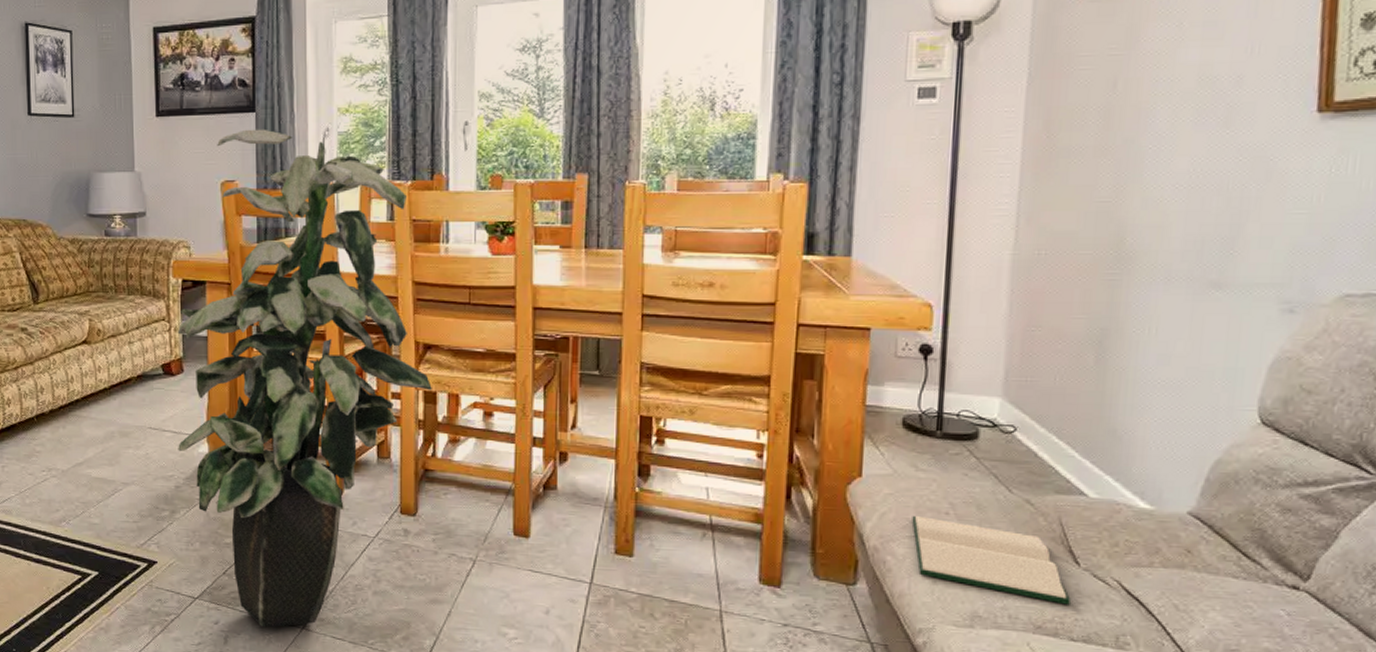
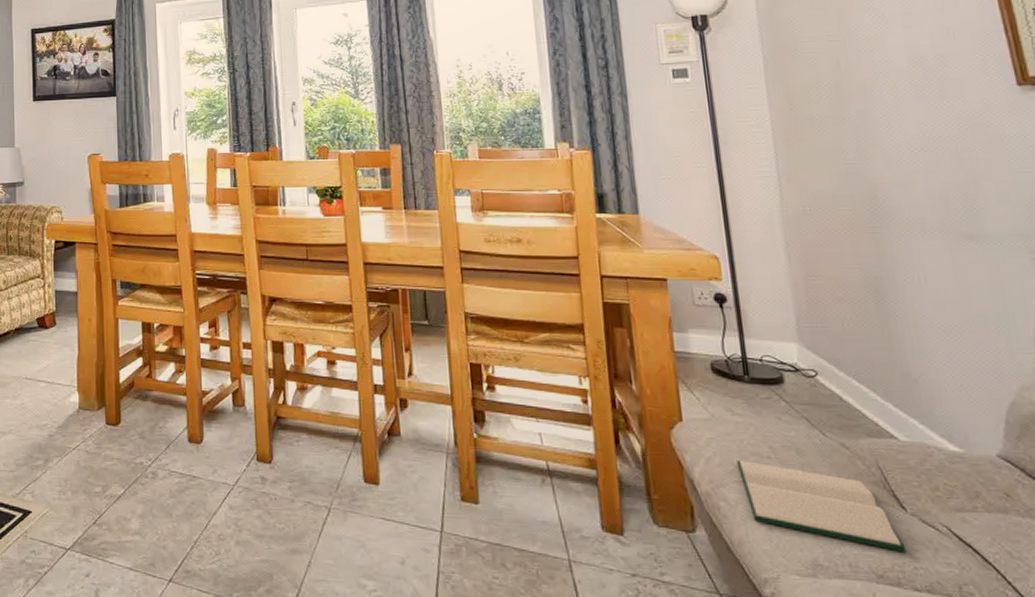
indoor plant: present [178,129,432,628] -> none [51,110,279,580]

